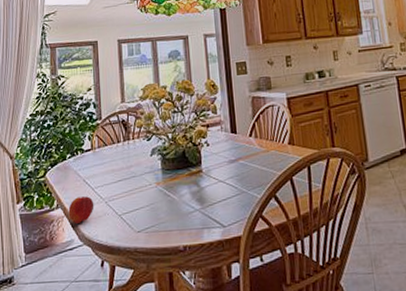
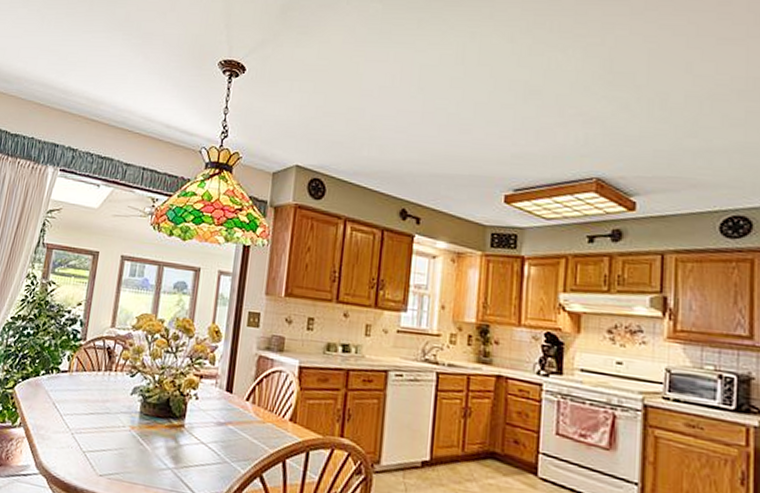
peach: present [68,196,94,224] -> none [29,420,60,449]

